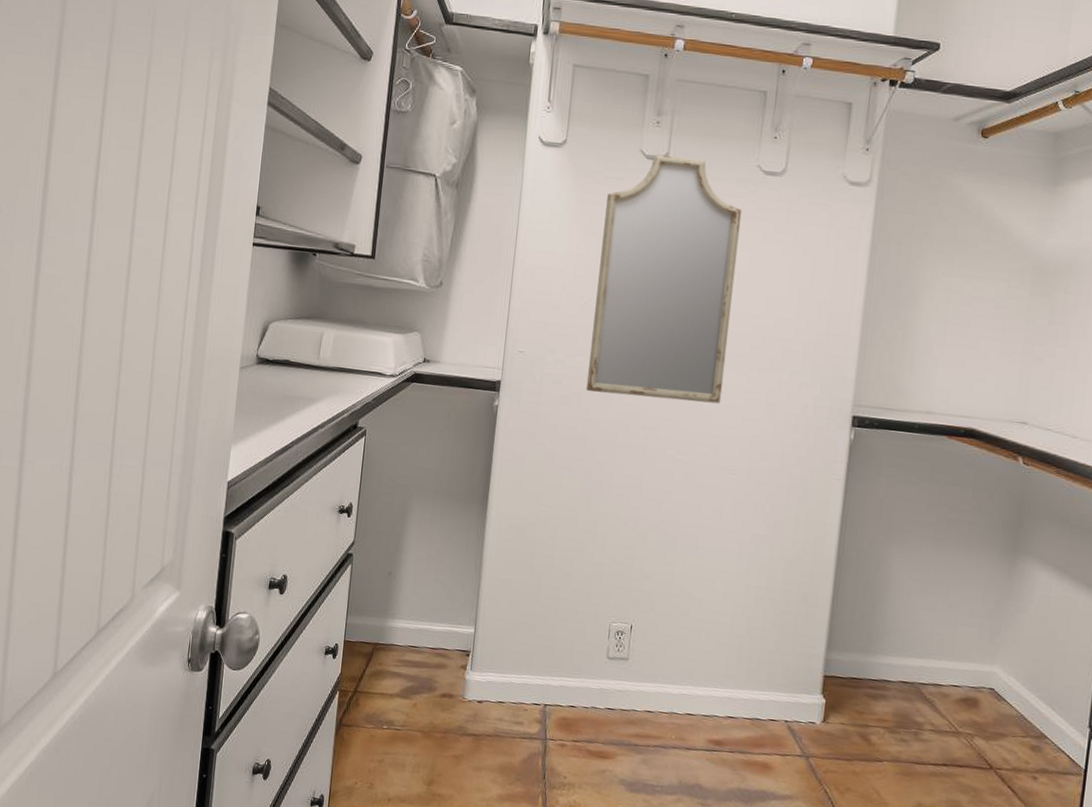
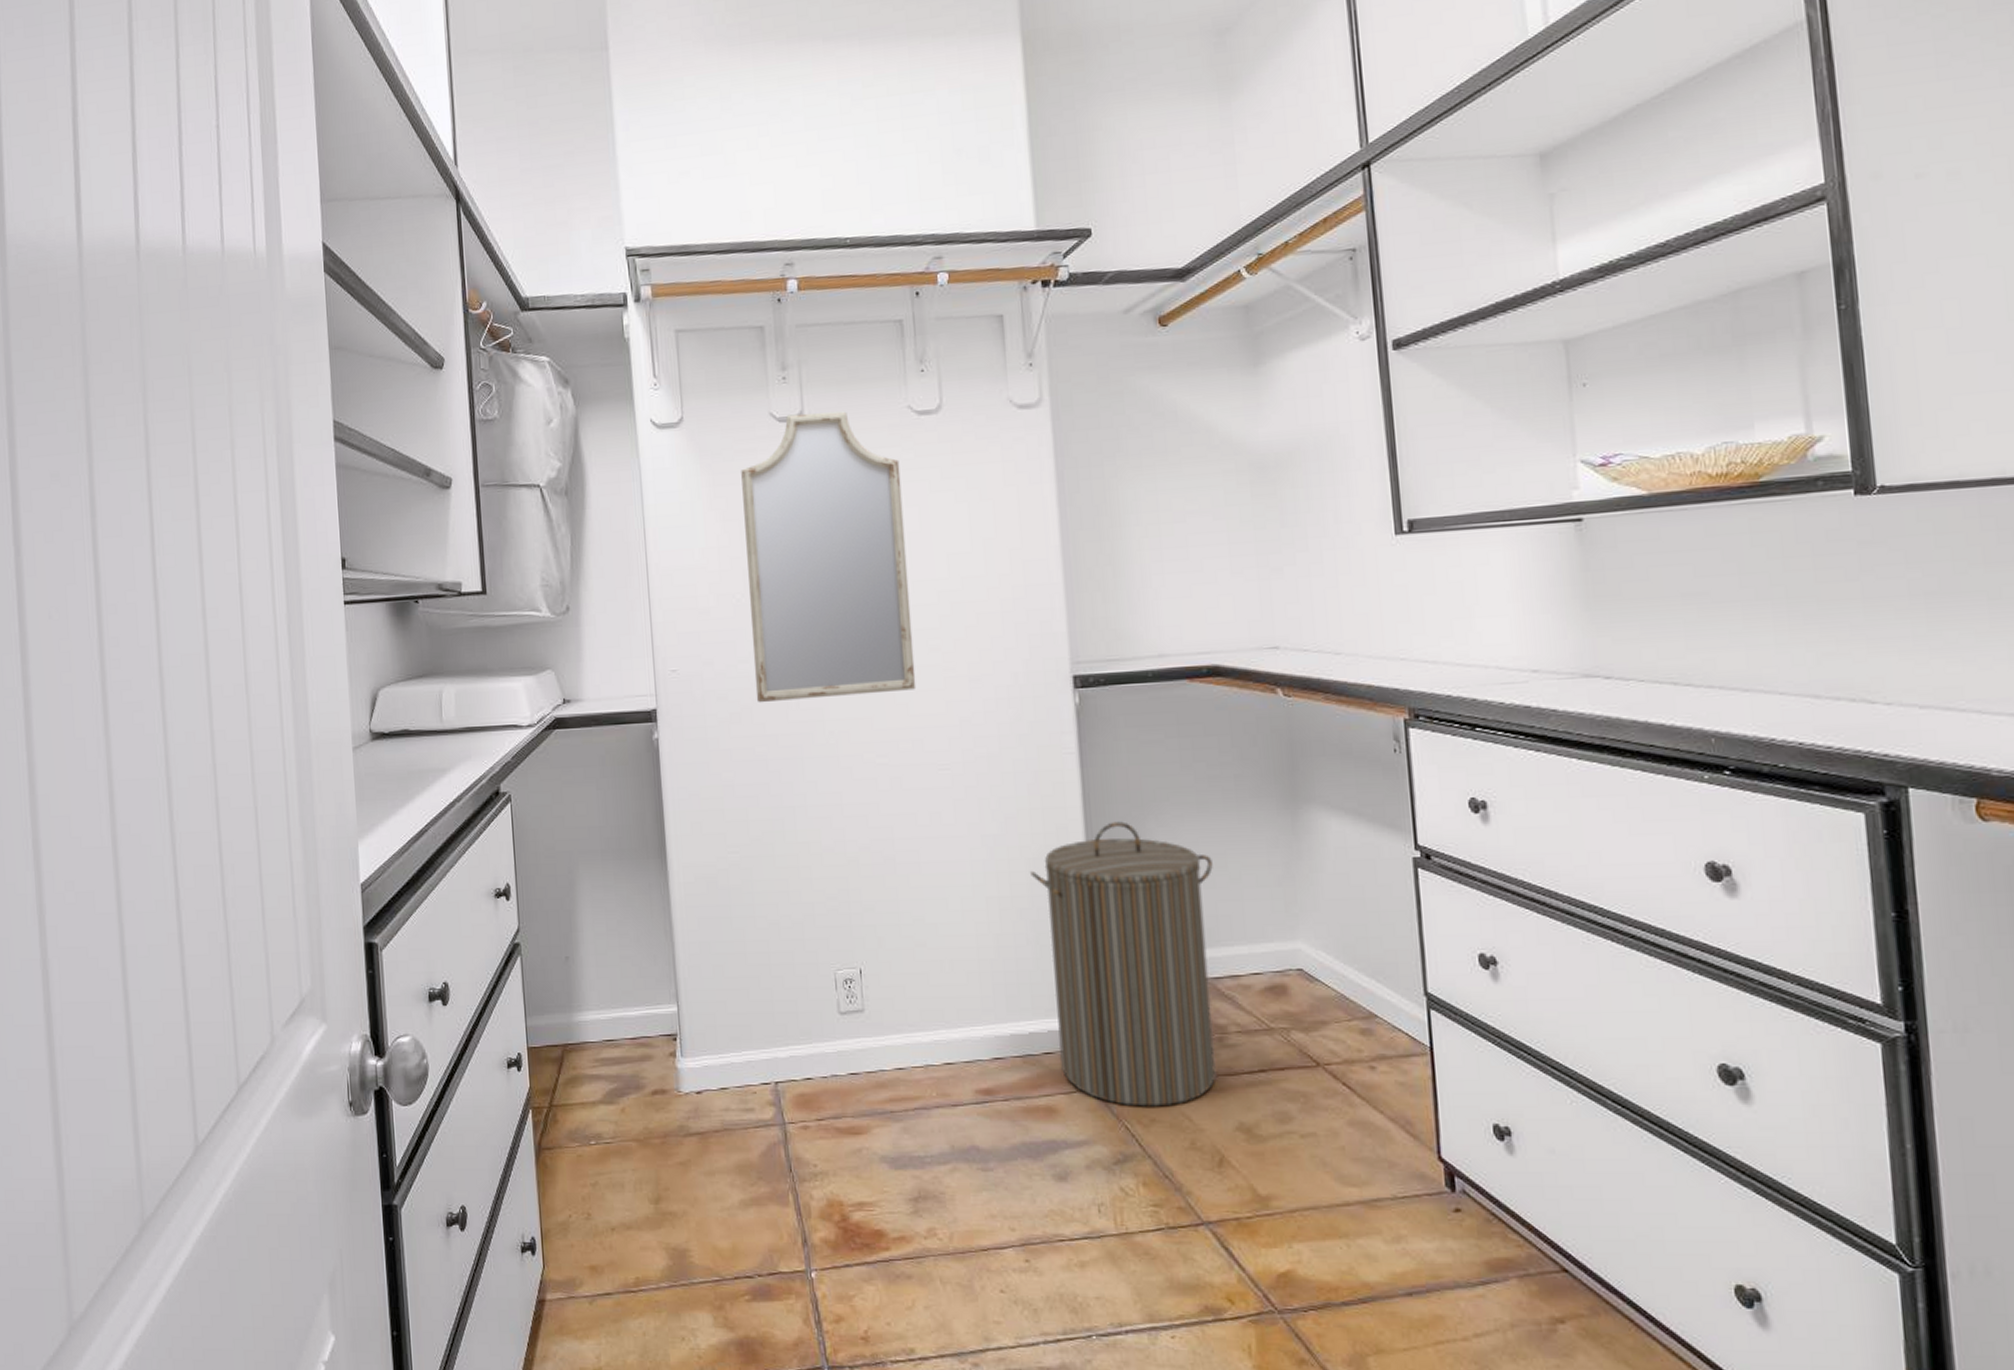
laundry hamper: none [781,541,938,780] -> present [1030,821,1217,1107]

